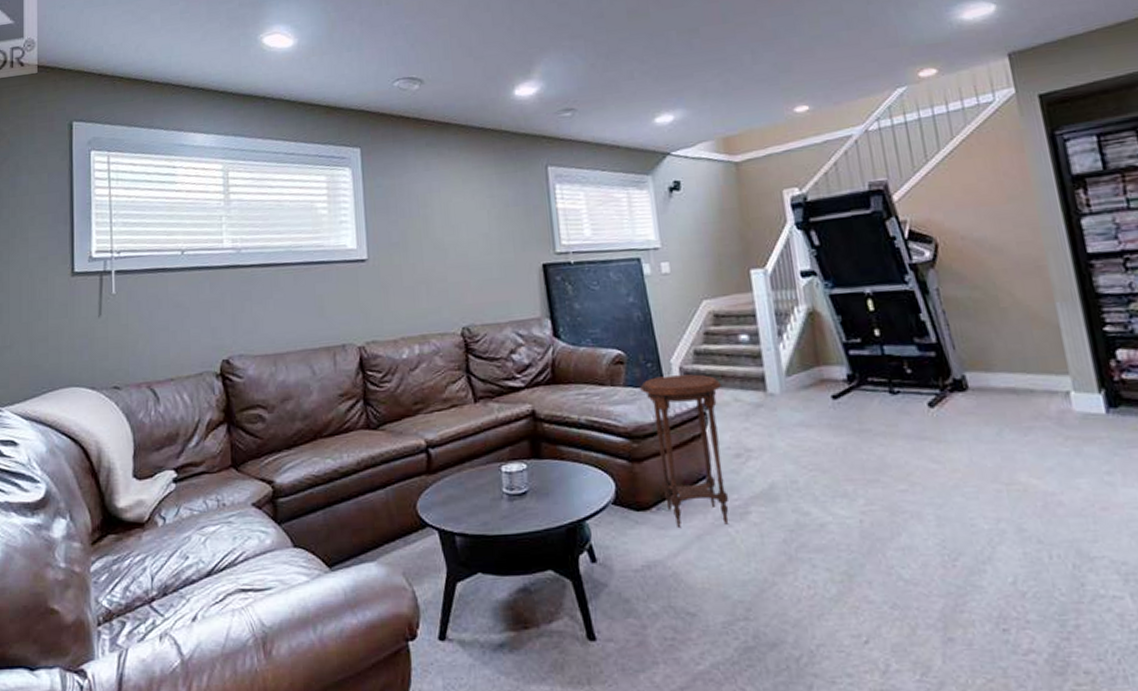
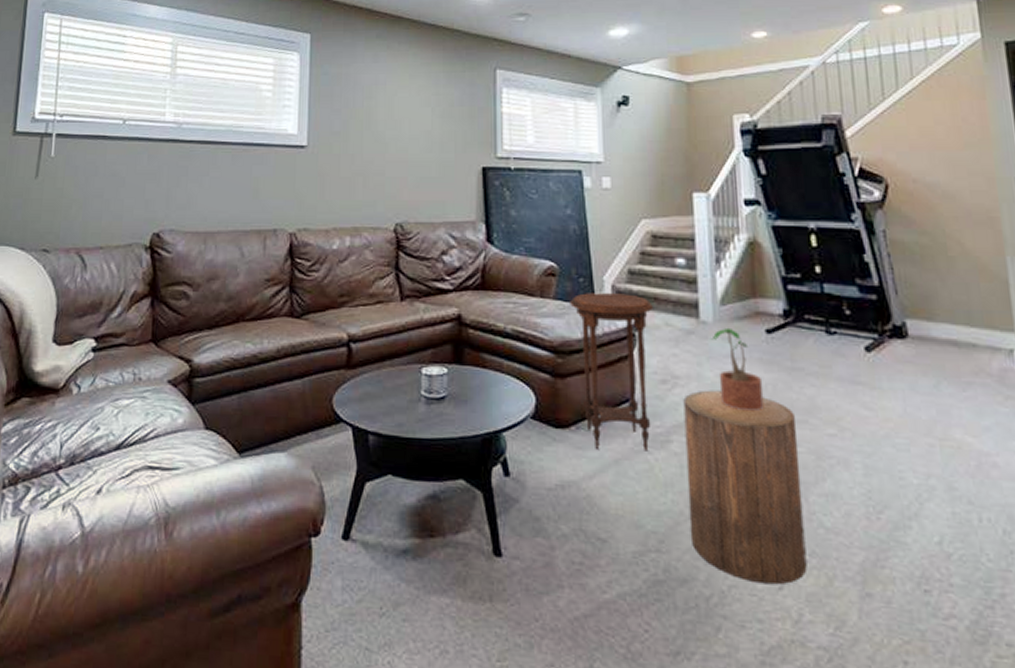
stool: none [758,458,891,640] -> present [683,390,807,585]
potted plant: none [779,397,837,477] -> present [710,327,765,412]

